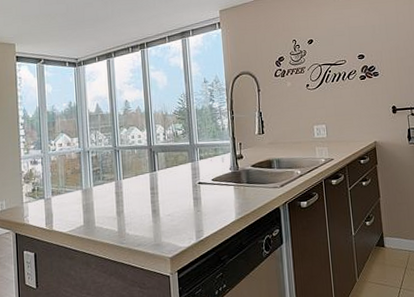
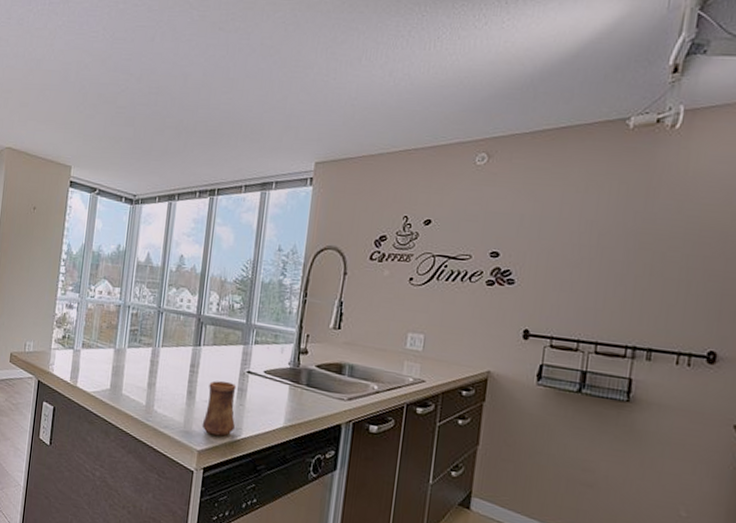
cup: none [169,194,197,242] -> present [202,380,237,437]

